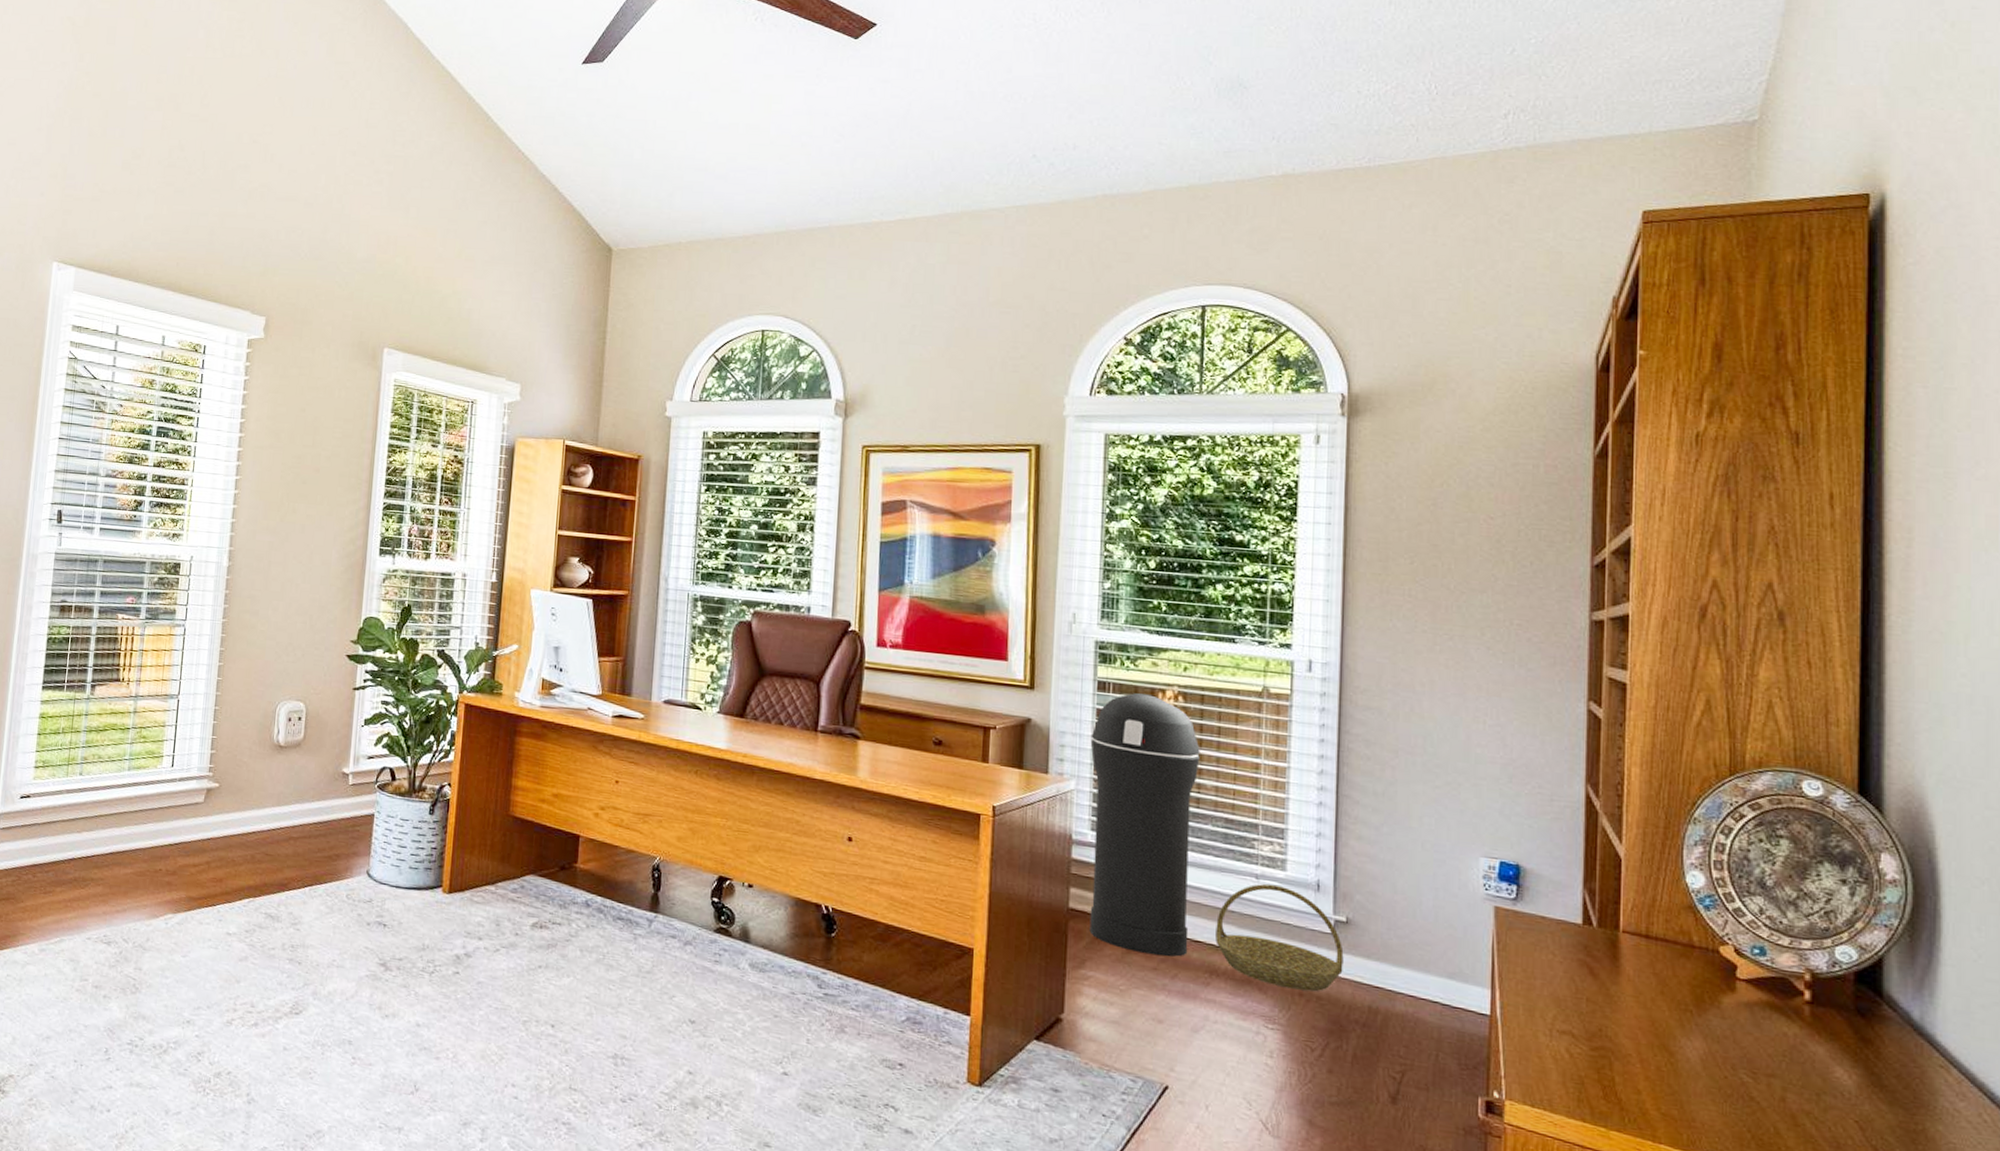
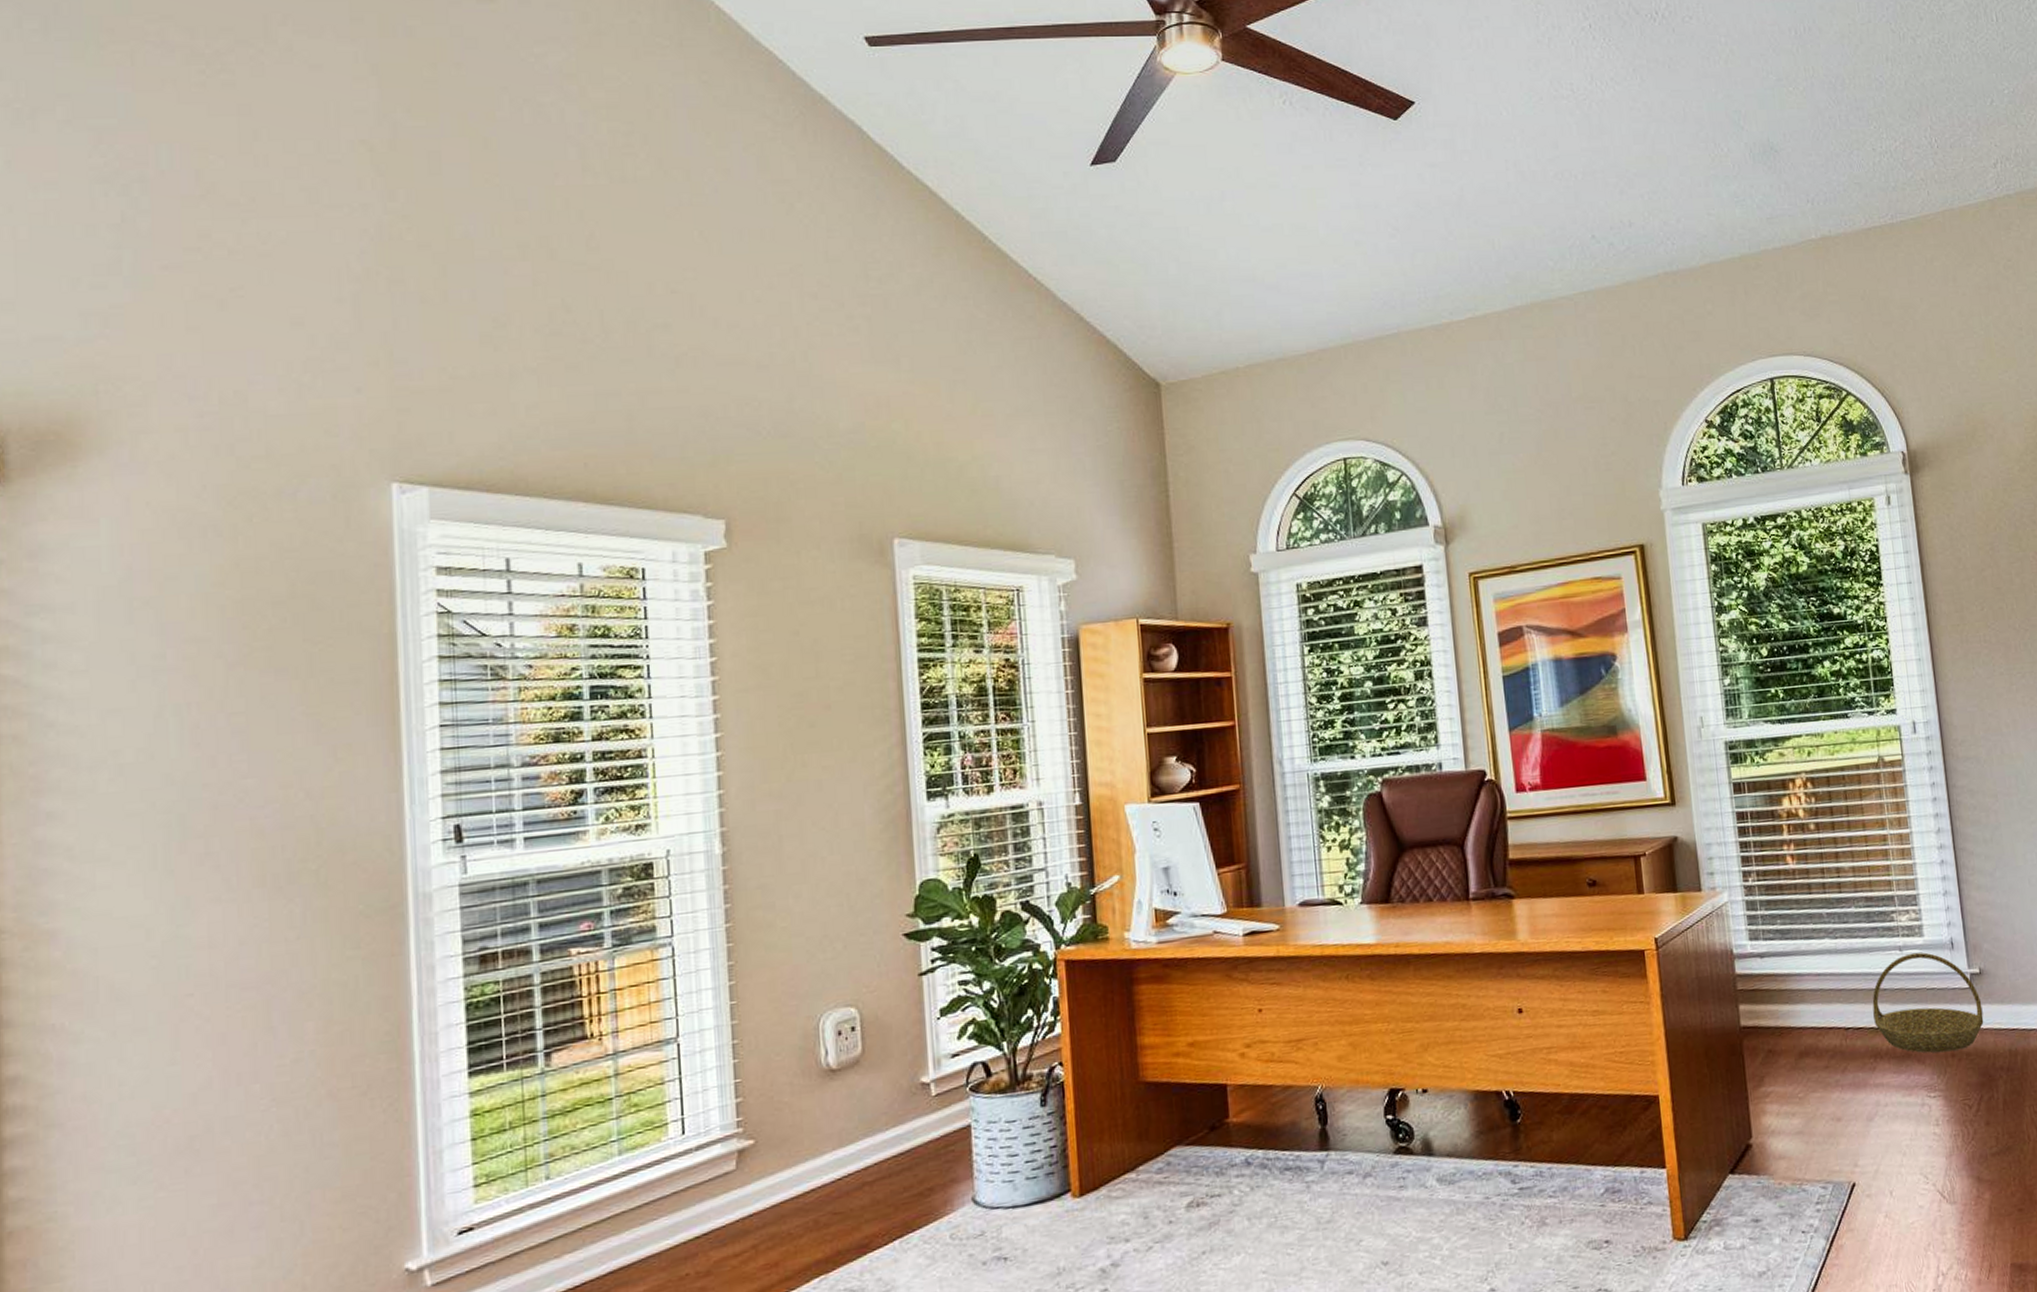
trash can: present [1089,693,1200,957] -> none [1734,787,1853,1055]

